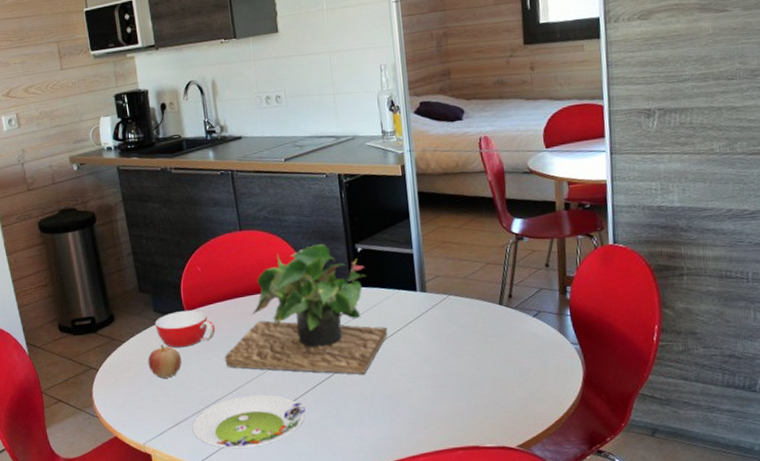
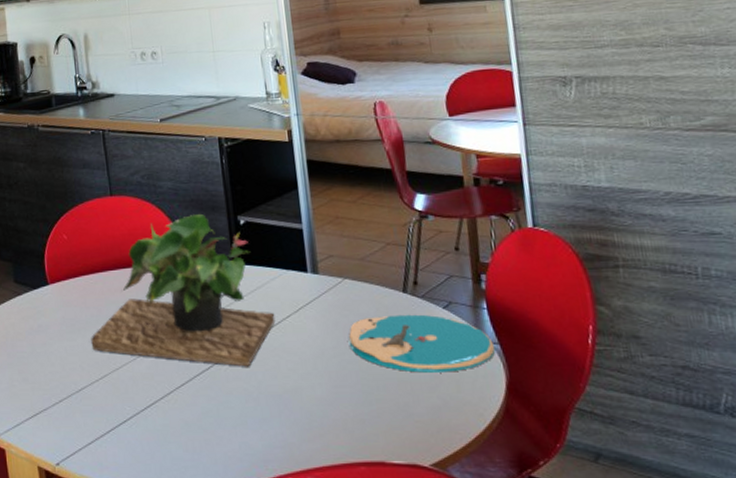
apple: present [148,345,182,379] -> none [5,321,43,360]
bowl: present [155,310,215,348] -> none [15,282,81,325]
salad plate: present [192,394,306,448] -> none [52,385,181,448]
plate: none [451,322,576,372] -> present [348,314,496,373]

